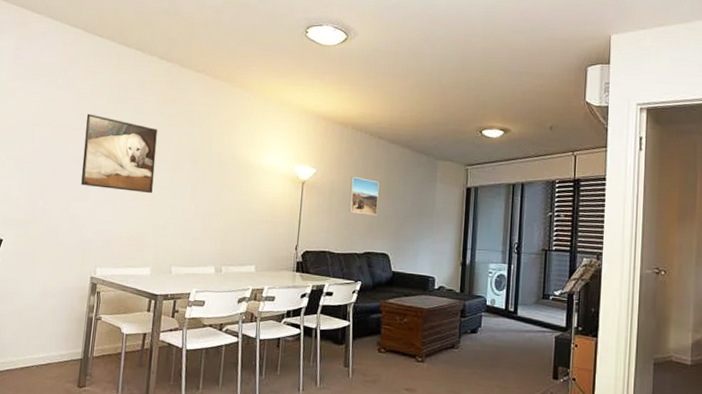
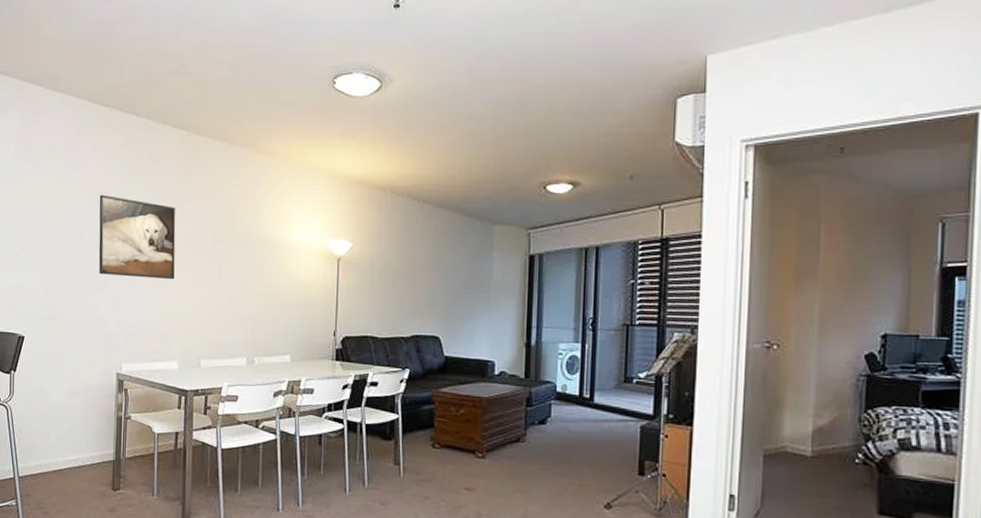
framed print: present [348,176,379,216] -> none [391,248,426,293]

